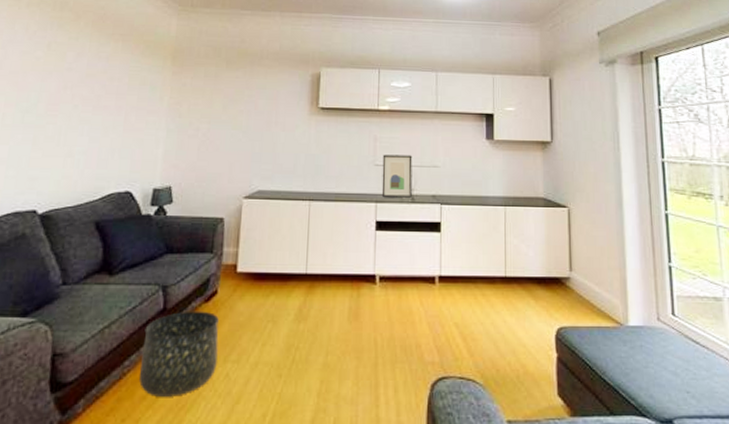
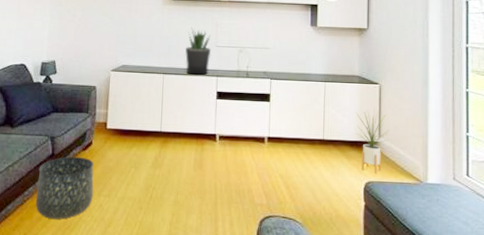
planter: none [337,141,369,202] -> present [185,27,211,76]
picture frame: present [381,154,413,198] -> none [222,38,248,73]
house plant: none [542,239,582,318] -> present [356,110,389,174]

